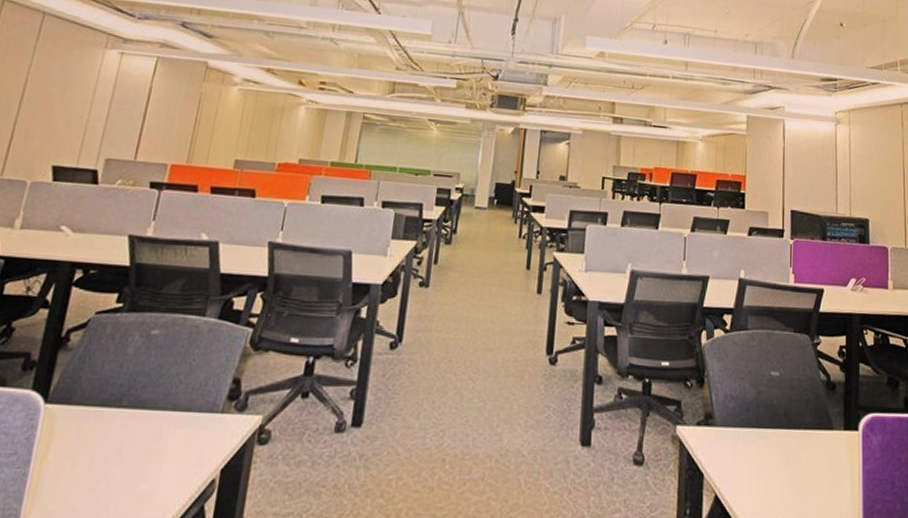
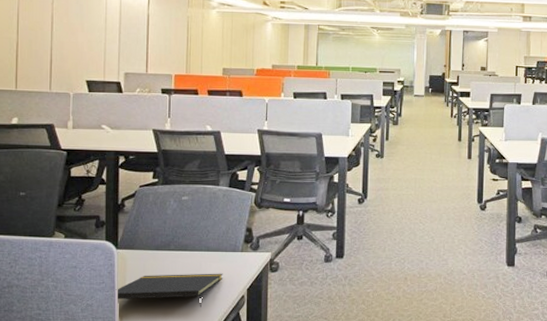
notepad: none [31,443,191,496] -> present [116,273,223,307]

